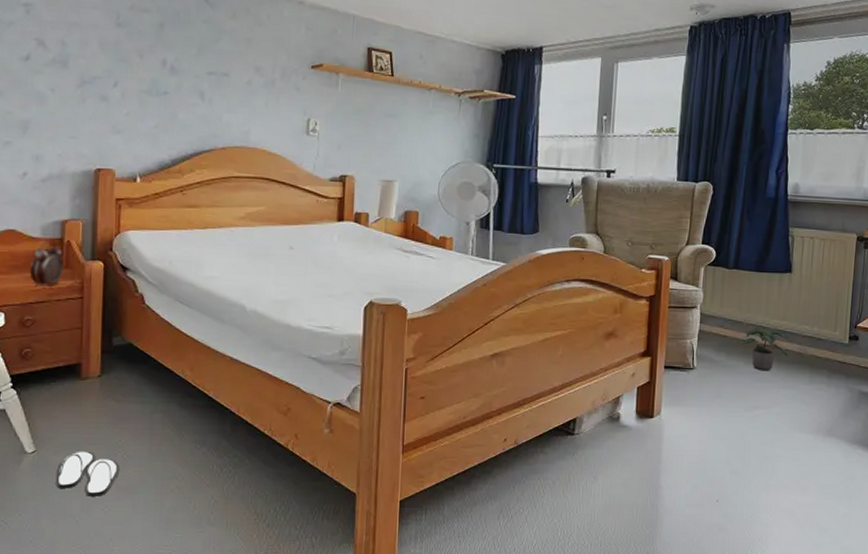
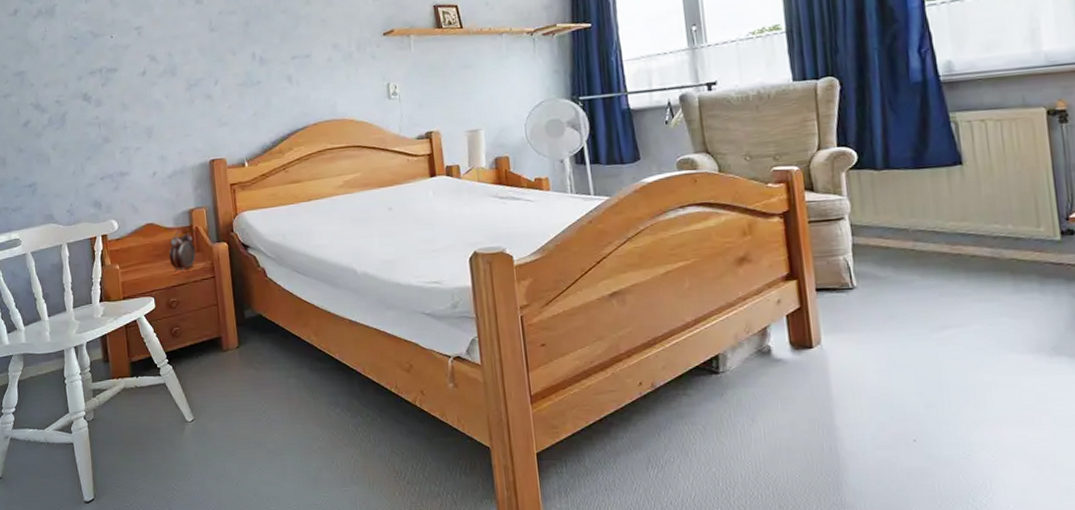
slippers: present [56,451,119,496] -> none [214,417,266,460]
potted plant: present [741,326,792,371] -> none [911,232,979,284]

